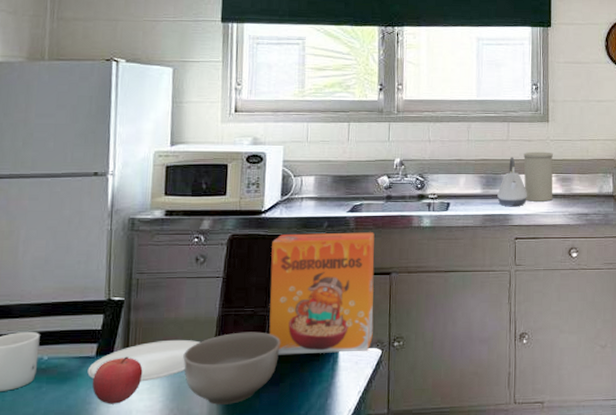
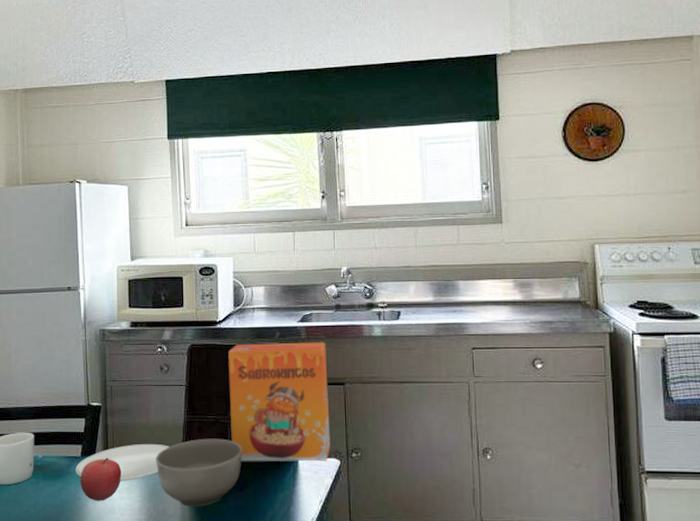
kettle: present [497,157,527,207] -> none [450,262,483,315]
canister: present [523,151,553,202] -> none [476,255,512,309]

